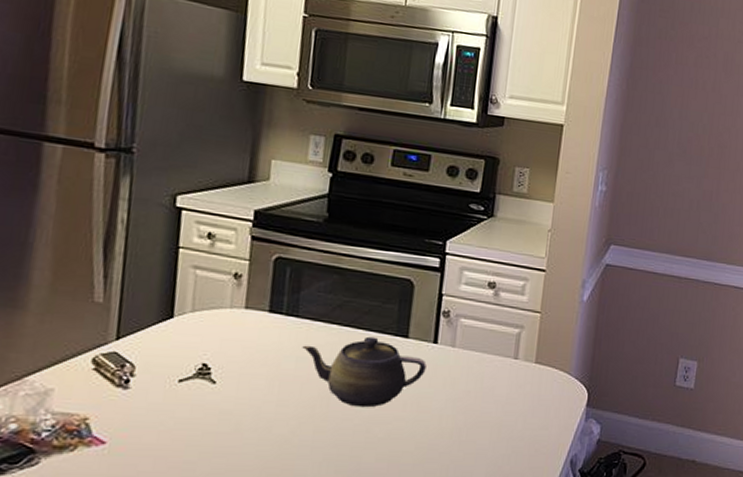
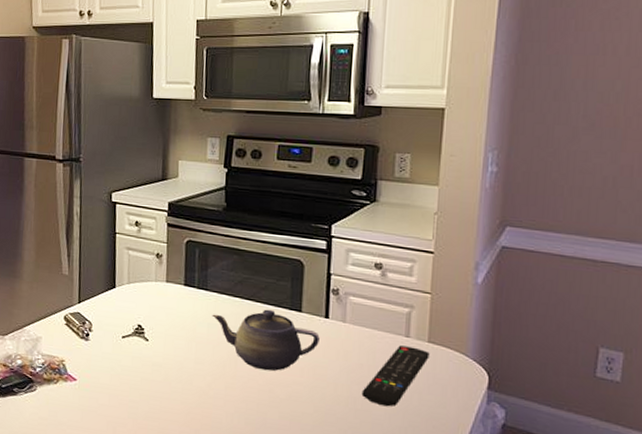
remote control: none [467,368,536,435] -> present [361,345,430,407]

